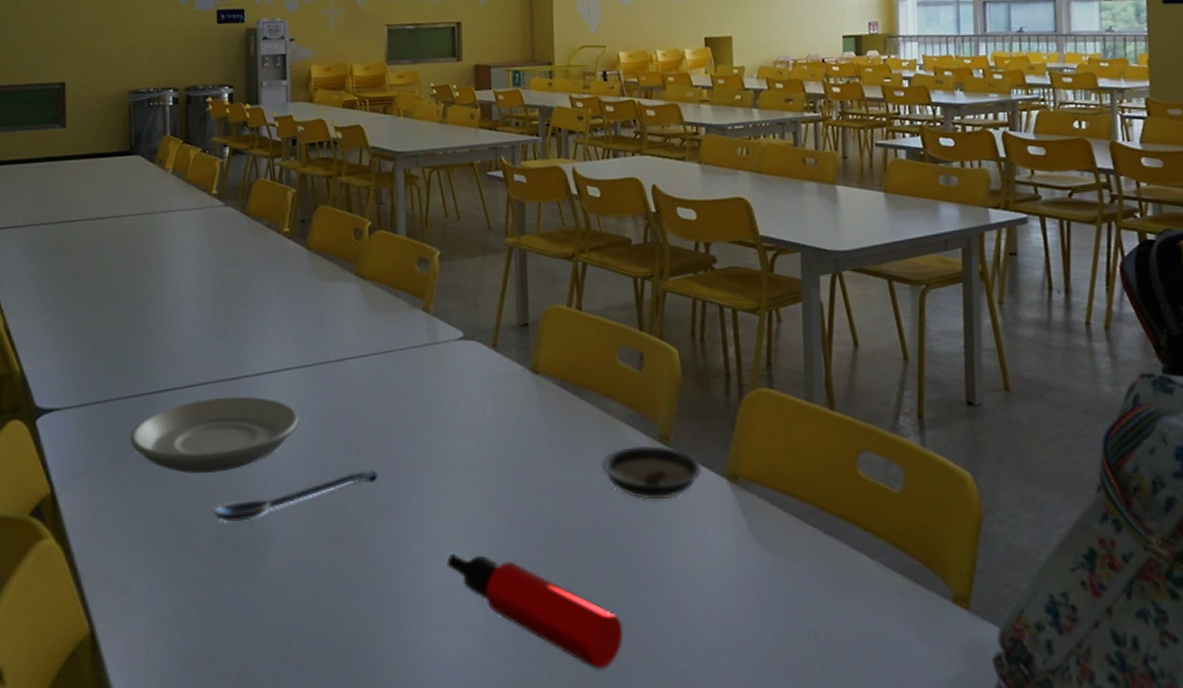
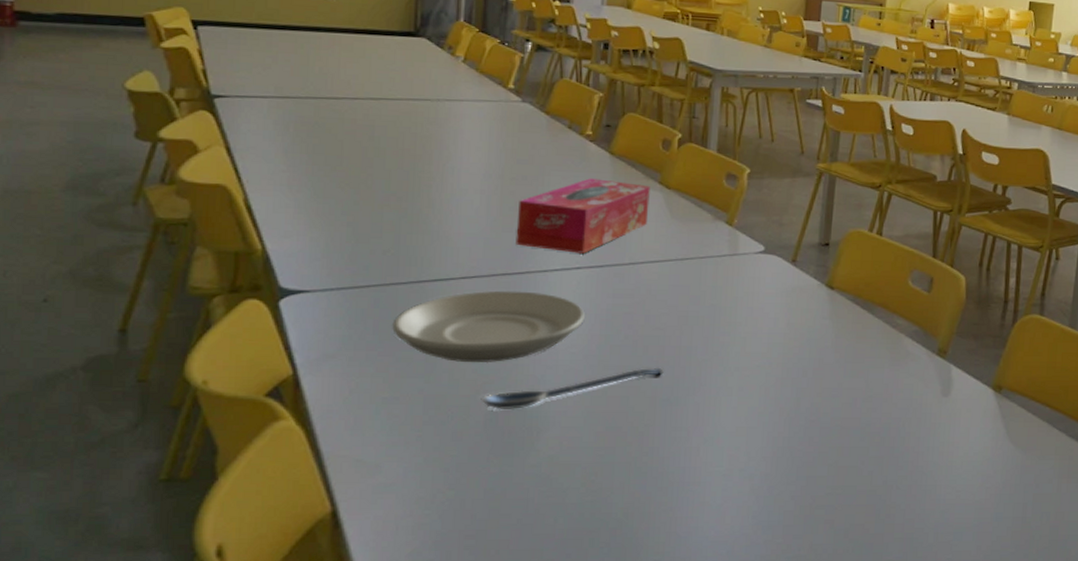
tissue box: none [229,275,348,354] -> present [515,178,650,254]
water bottle: present [447,554,624,670] -> none [724,445,883,545]
saucer: present [601,445,703,500] -> none [881,357,972,404]

